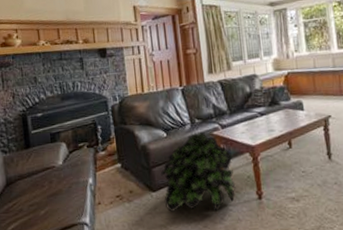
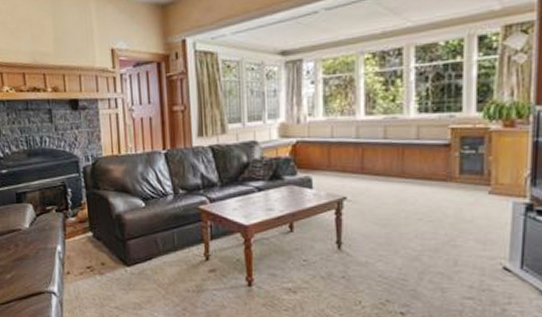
potted plant: present [160,131,236,213] -> none [136,204,222,295]

